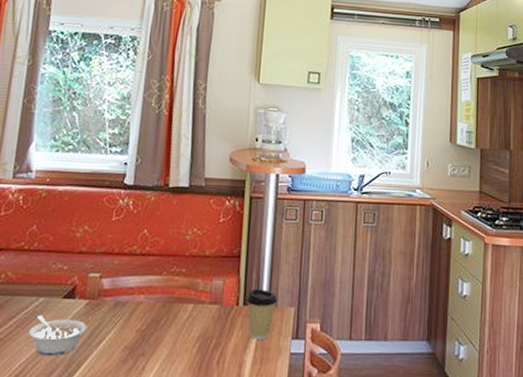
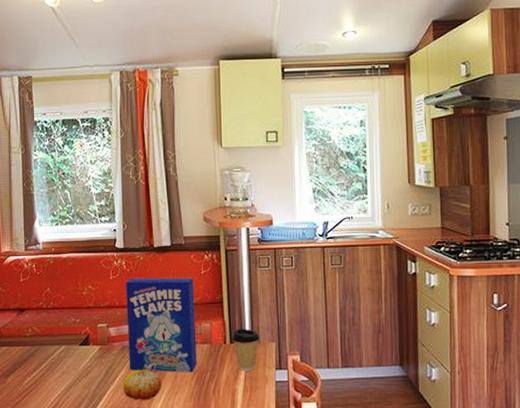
legume: present [29,315,87,356] -> none [57,360,102,392]
fruit: none [109,331,158,370] -> present [124,369,162,400]
cereal box: none [120,220,211,338] -> present [126,277,197,372]

